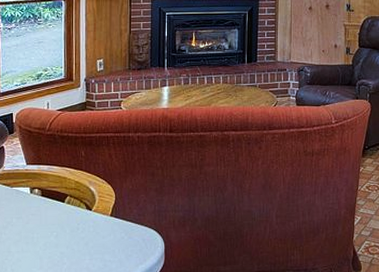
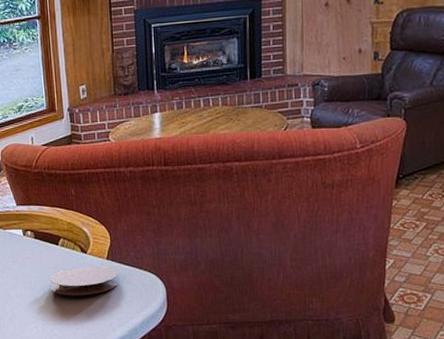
coaster: none [53,222,120,250] -> present [50,266,118,295]

